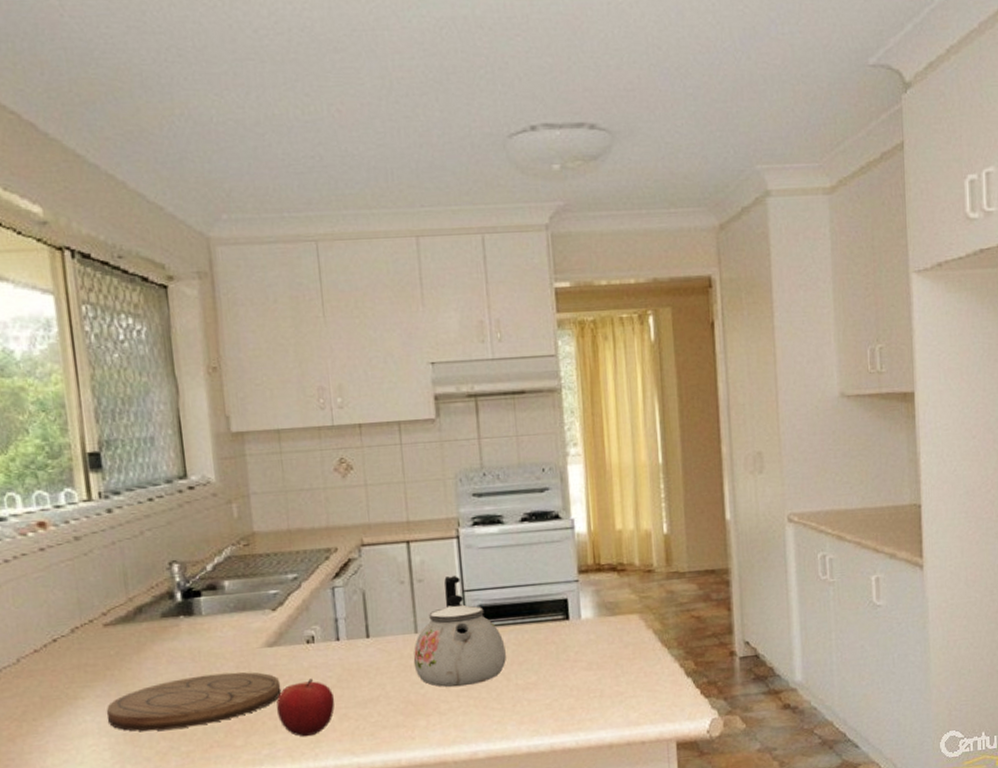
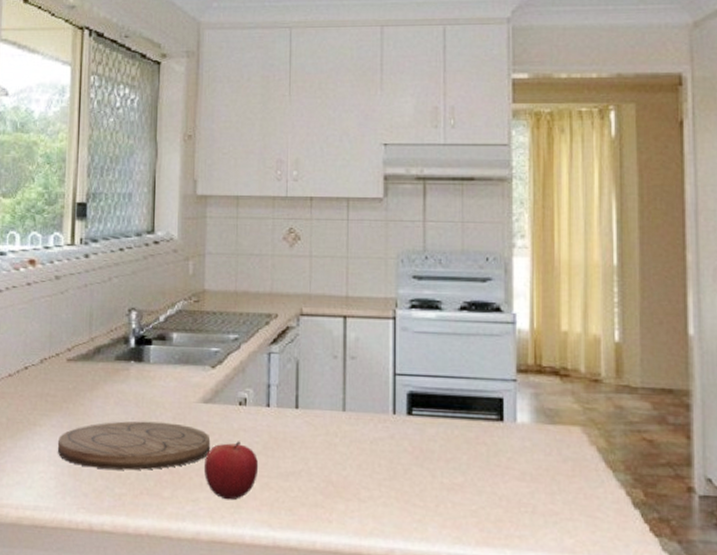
kettle: present [413,576,506,688] -> none [338,357,433,476]

